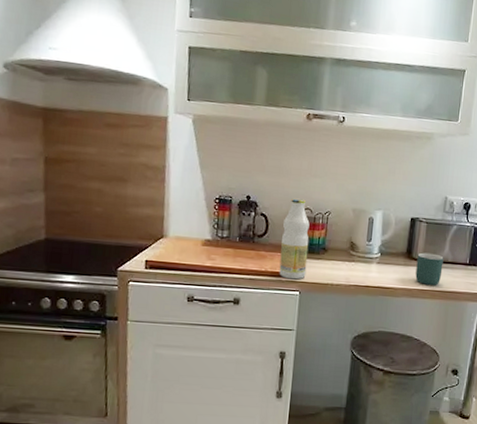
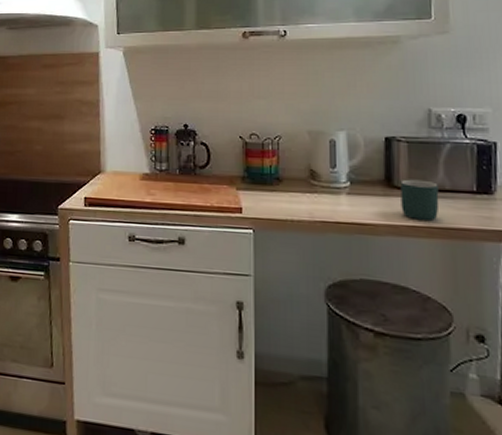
bottle: present [279,198,310,280] -> none [227,123,259,216]

